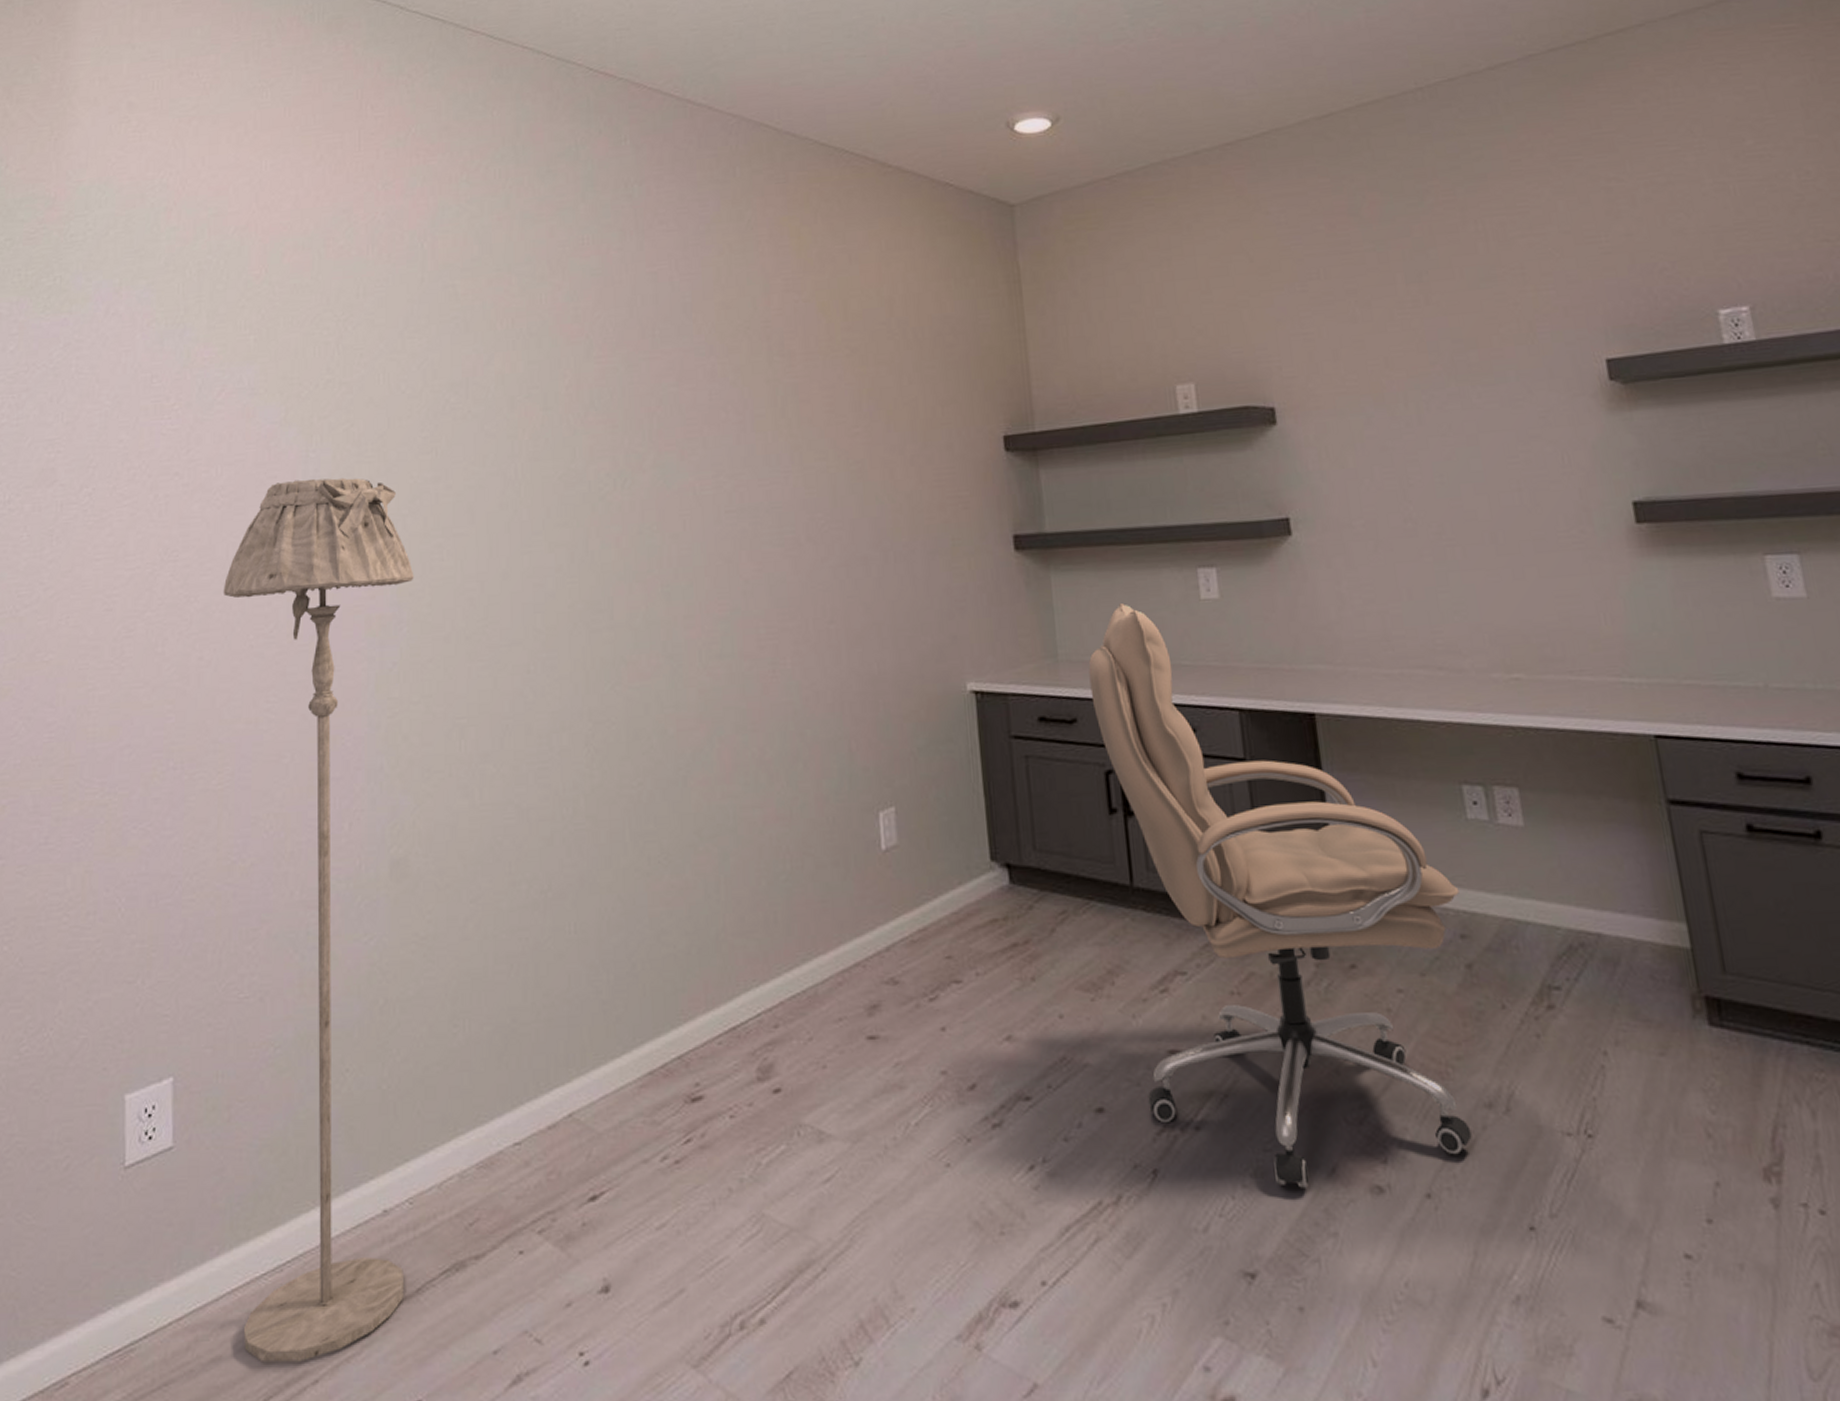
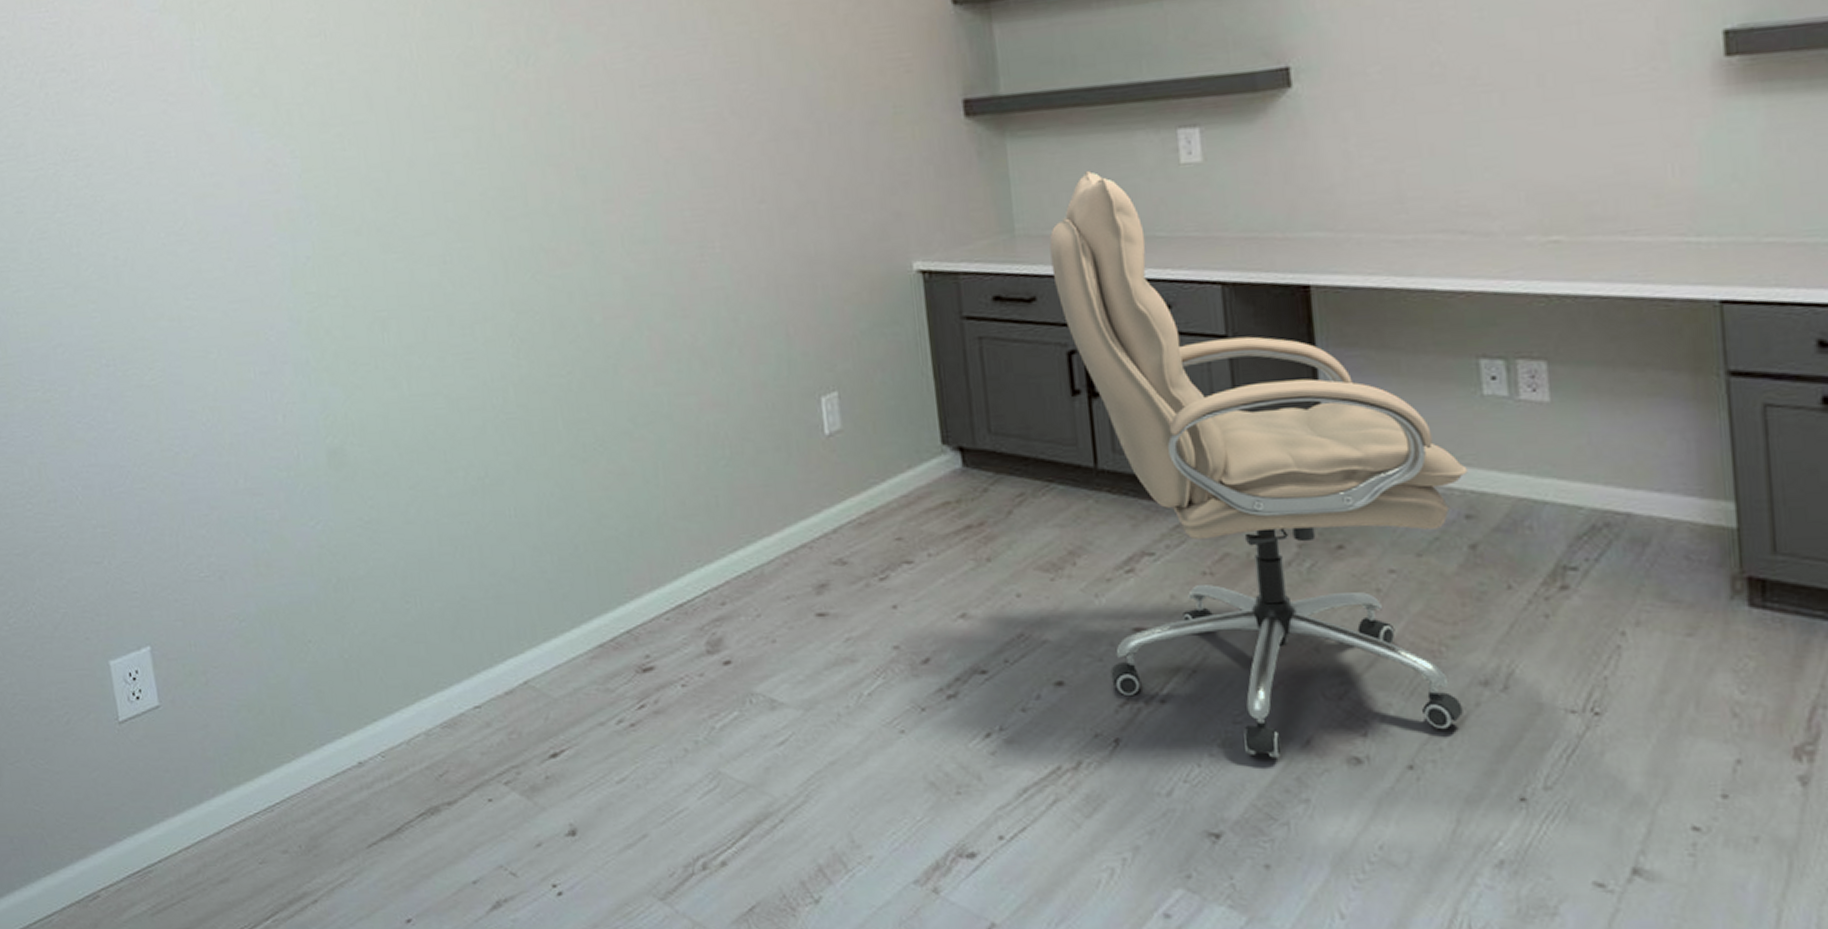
floor lamp: present [223,477,414,1363] -> none [127,66,386,885]

